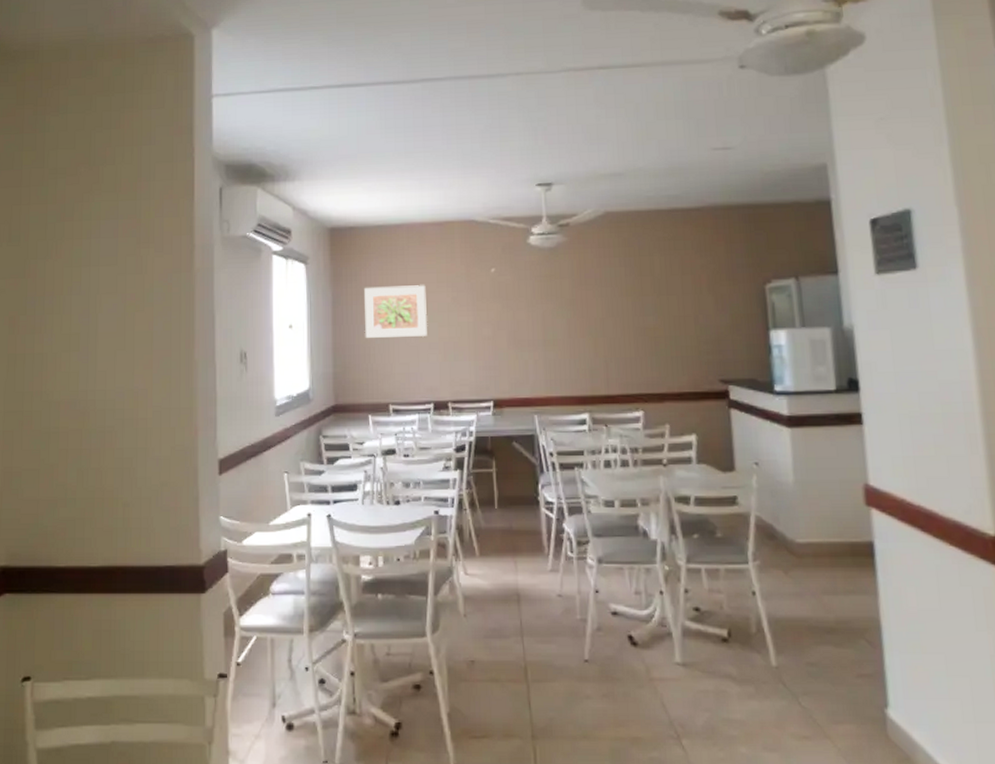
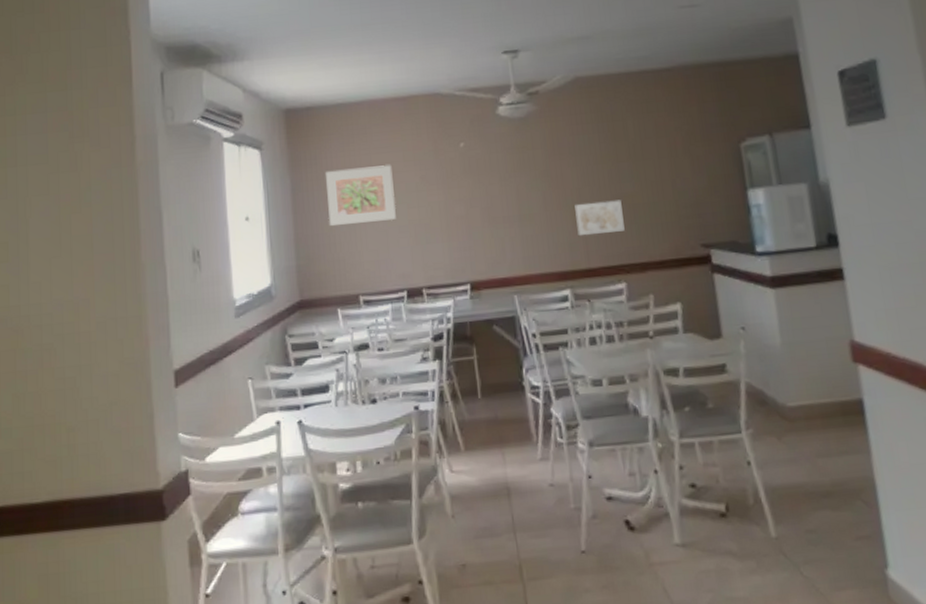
wall art: none [598,331,645,364] -> present [575,199,625,237]

